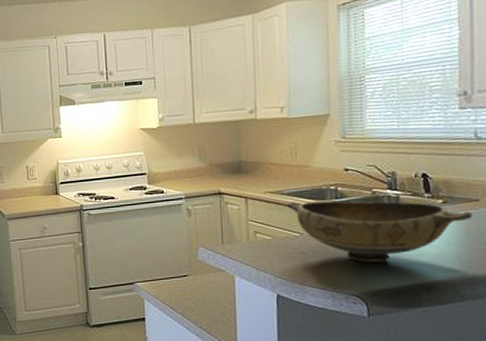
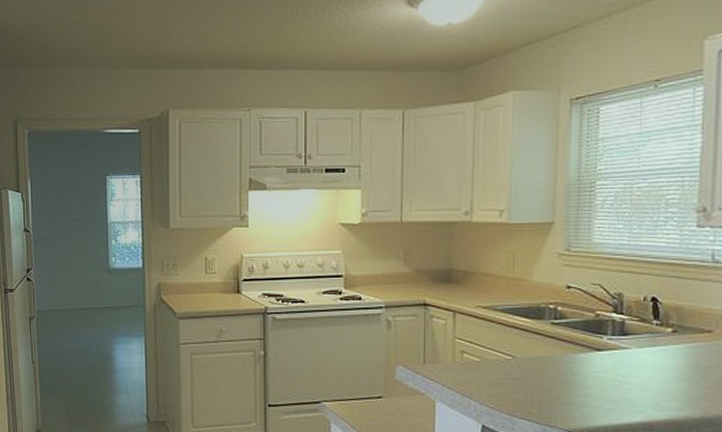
bowl: present [287,201,473,262] -> none [499,319,705,395]

